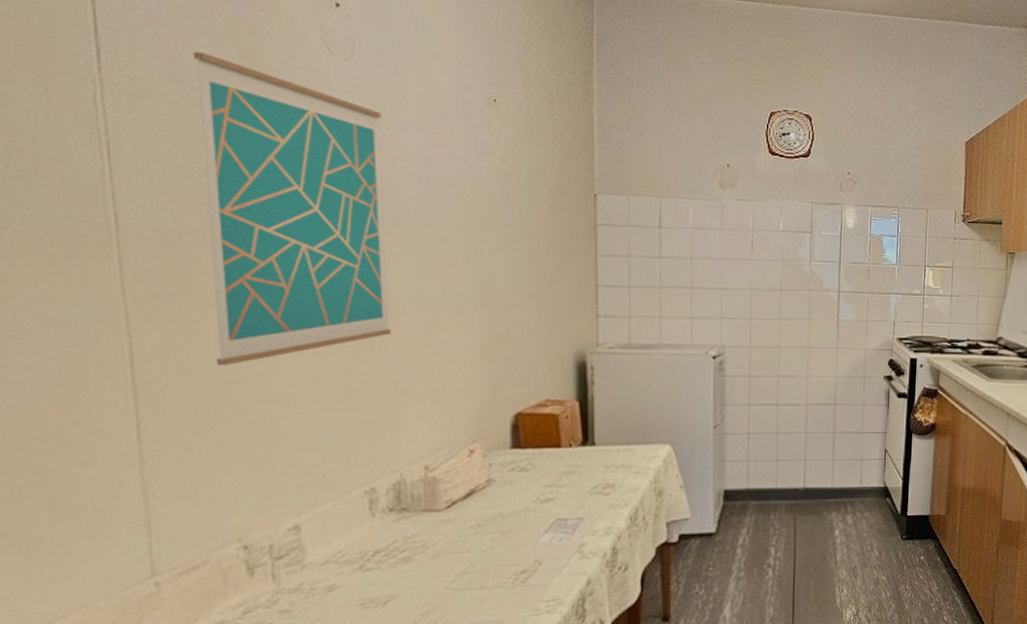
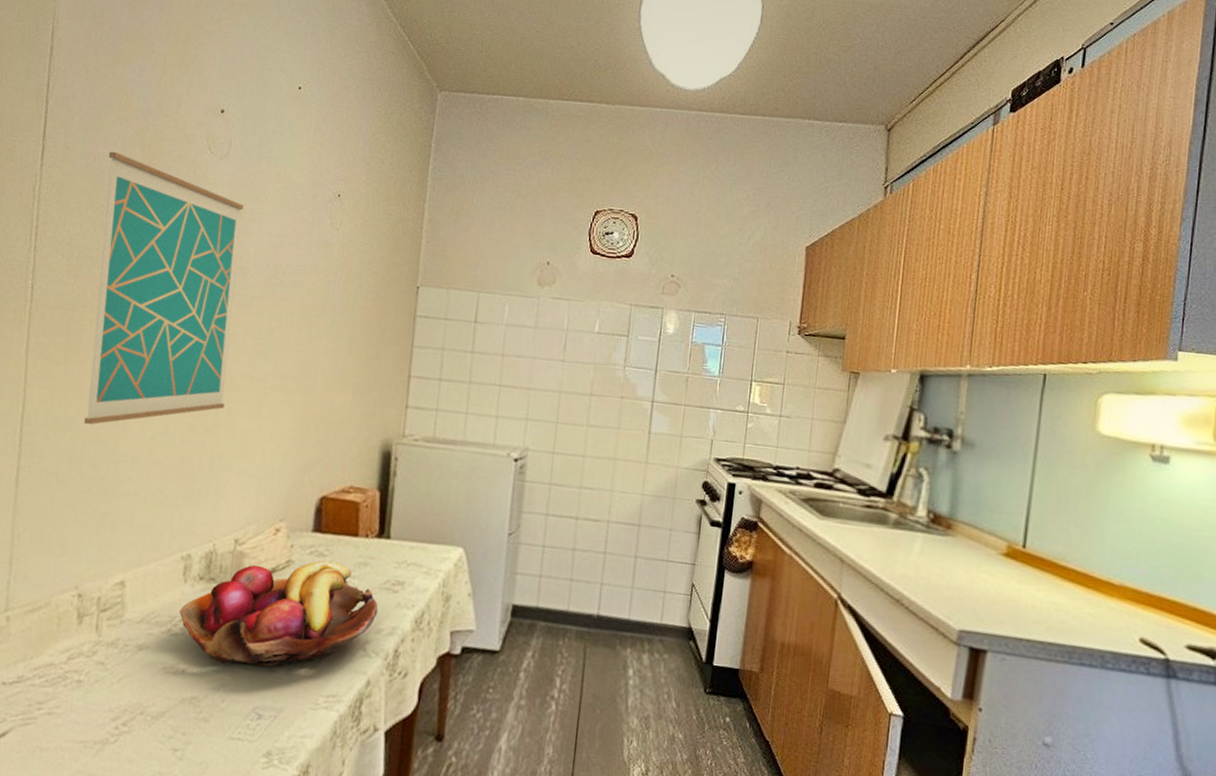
fruit basket: none [371,475,591,589] -> present [179,560,379,667]

